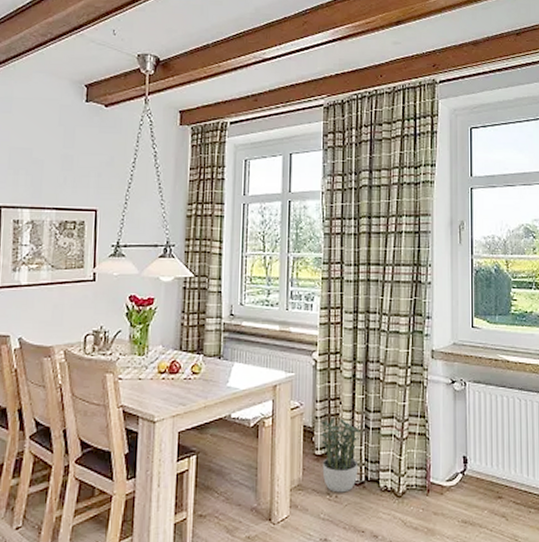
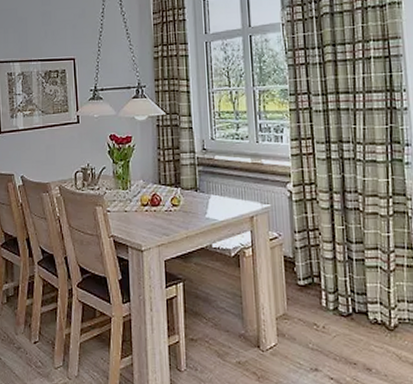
potted plant: present [316,416,363,493] -> none [296,247,346,324]

